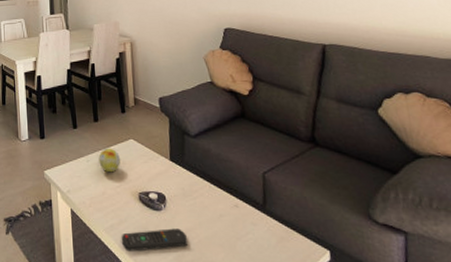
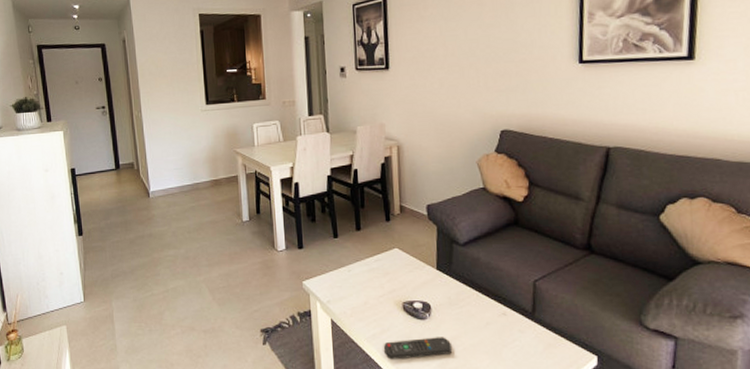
decorative ball: present [98,148,120,173] -> none [361,257,384,283]

